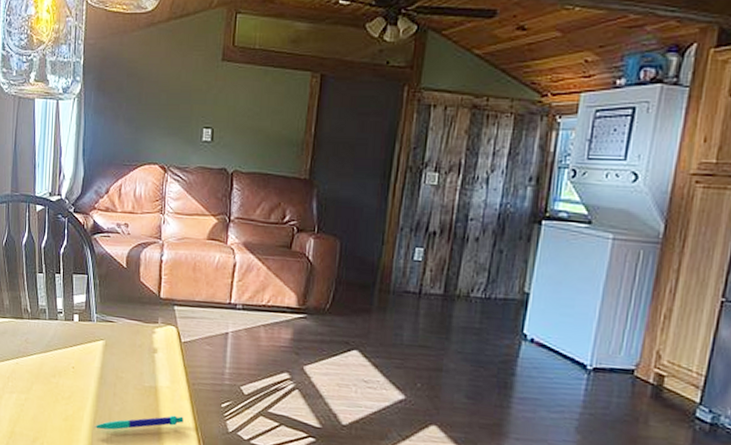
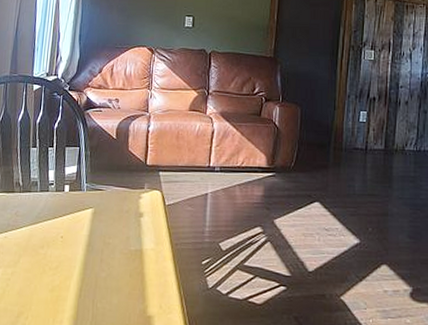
pen: present [93,415,184,430] -> none [79,276,167,298]

